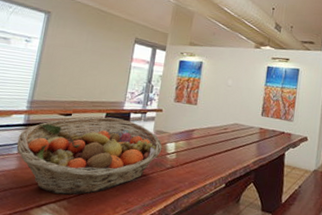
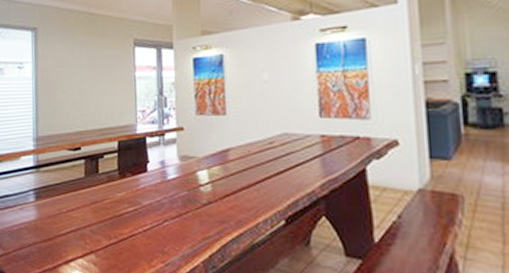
fruit basket: present [16,117,163,195] -> none [31,146,193,248]

